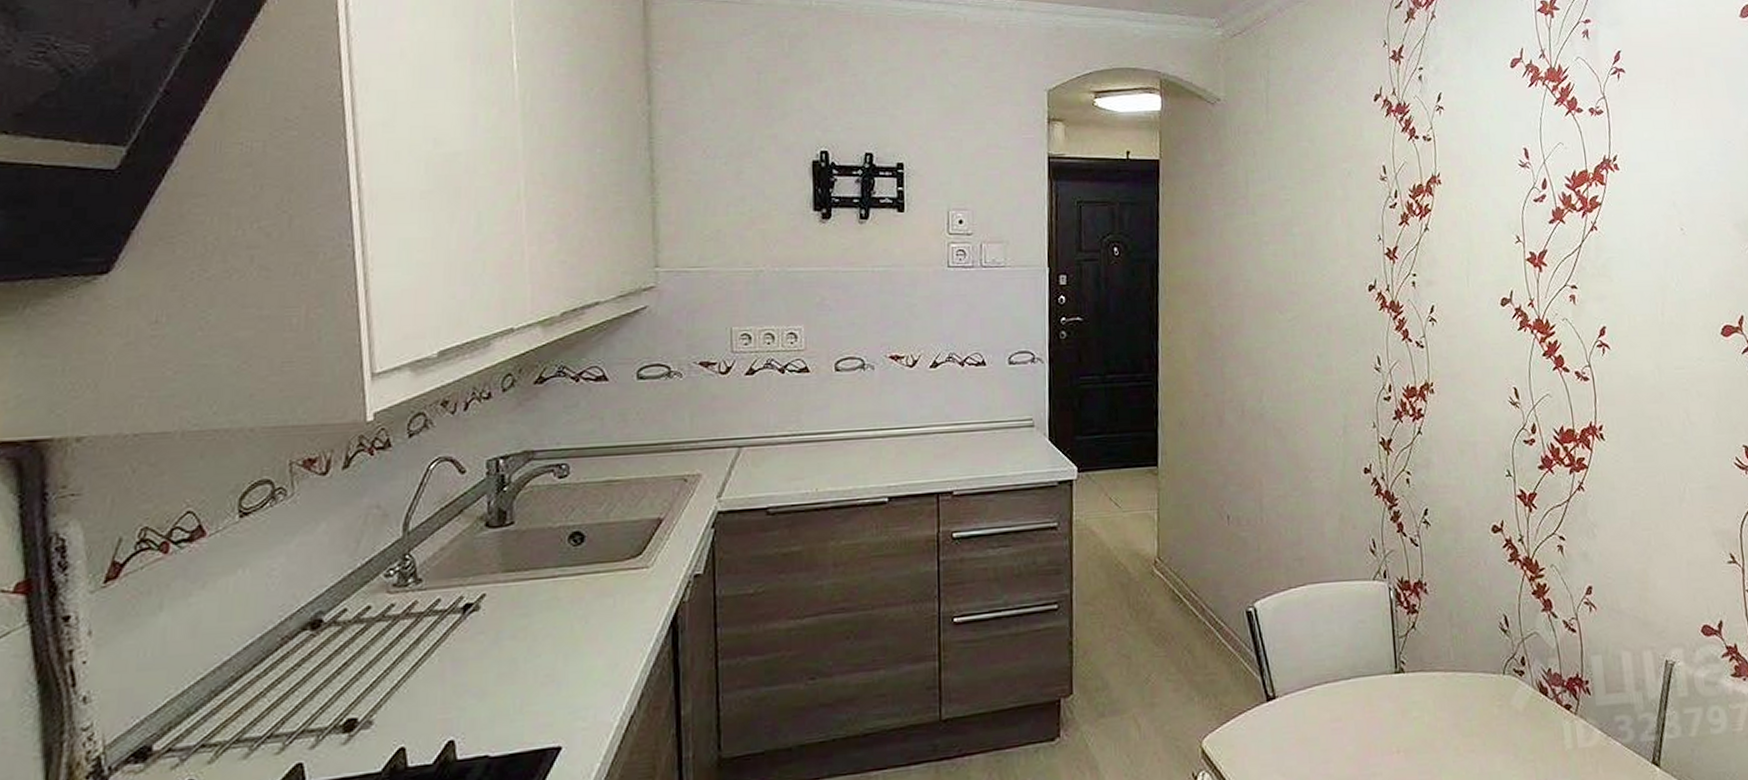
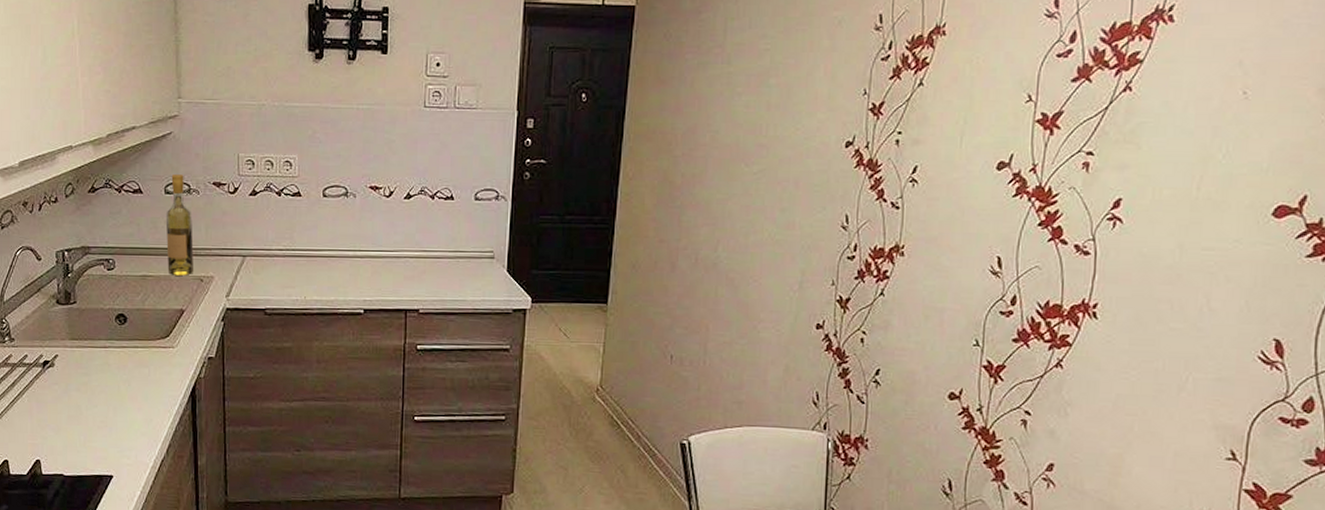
bottle: none [638,354,676,477] -> present [165,173,194,276]

